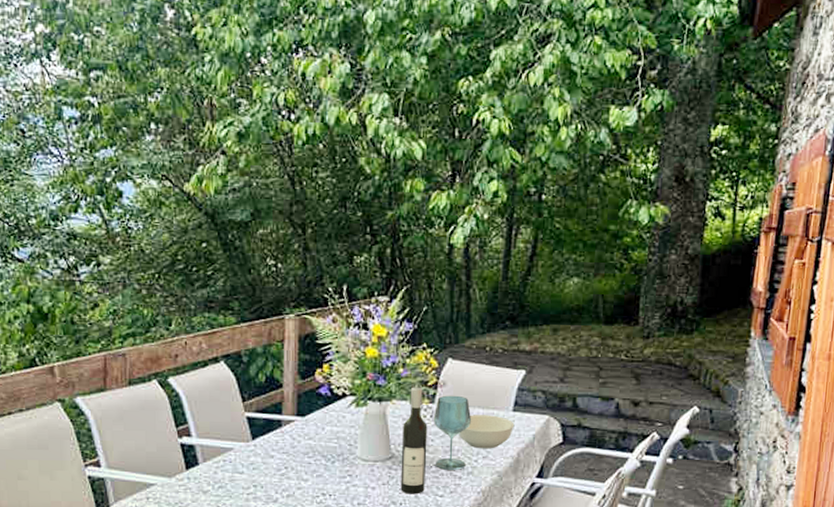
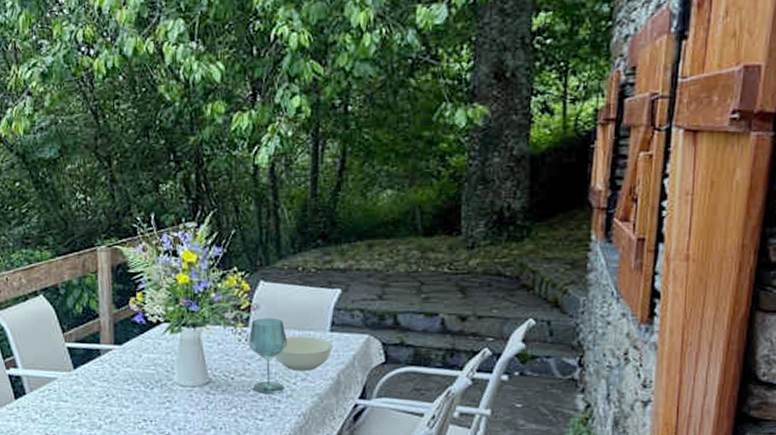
bottle: present [400,387,428,494] -> none [218,311,244,419]

